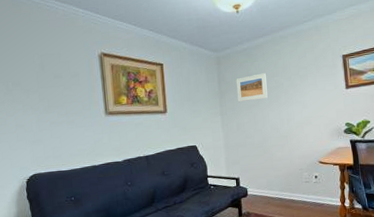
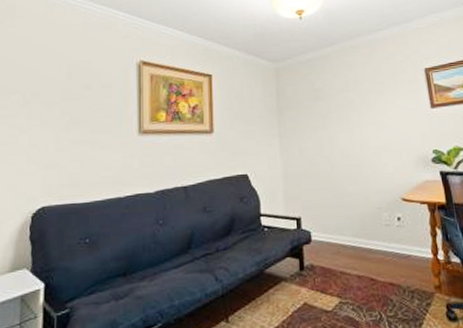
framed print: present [236,73,268,103] -> none [298,87,336,122]

